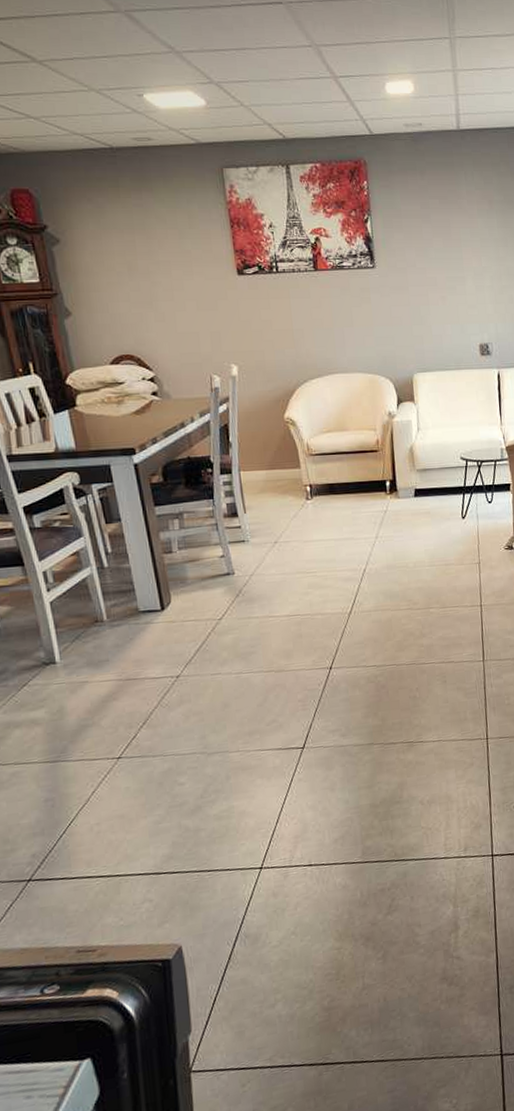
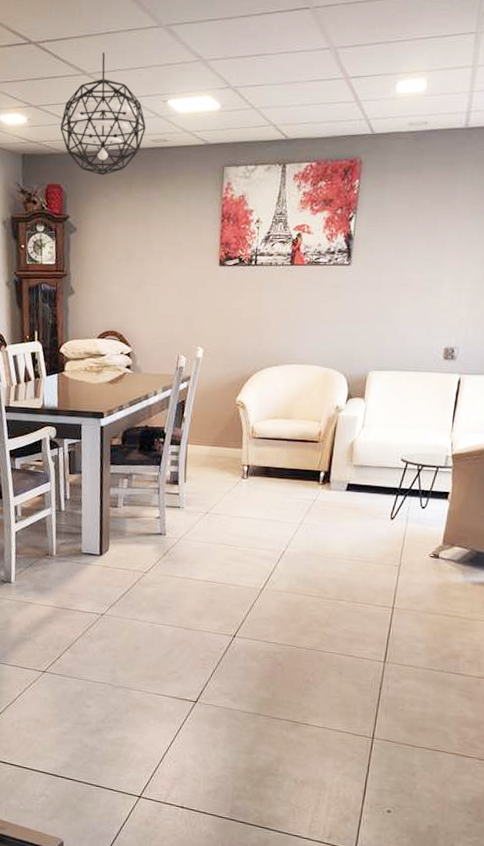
pendant light: none [14,37,124,178] -> present [60,52,146,176]

